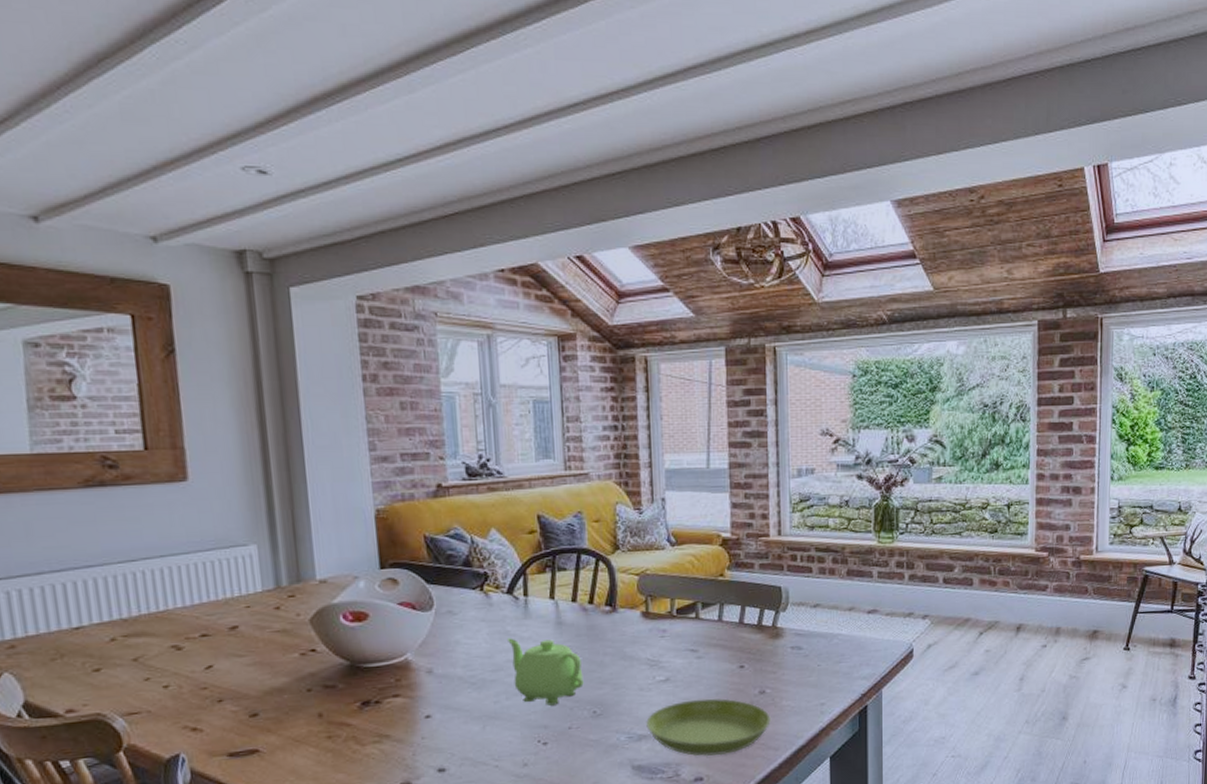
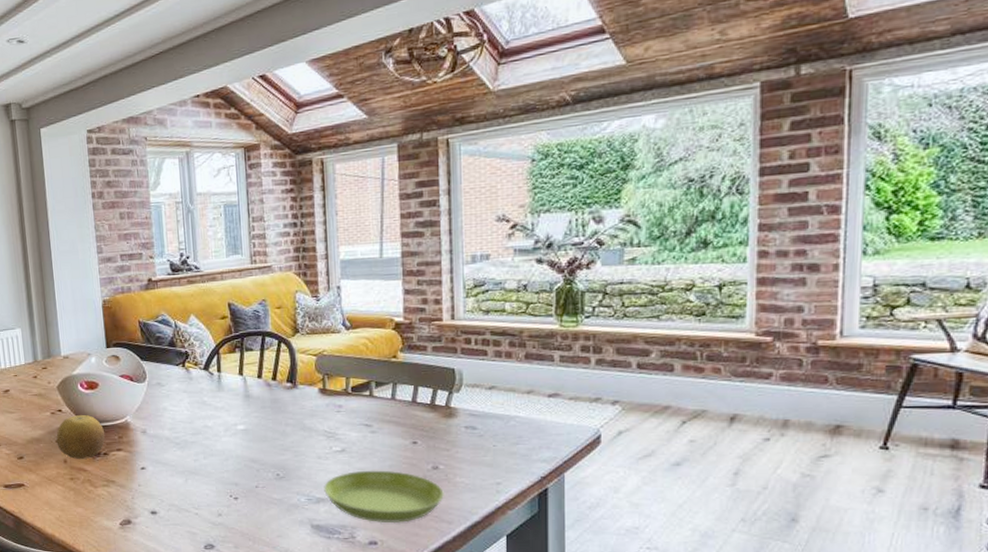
fruit: none [307,653,378,712] -> present [56,414,106,460]
teapot: present [508,638,584,706] -> none [205,407,268,466]

